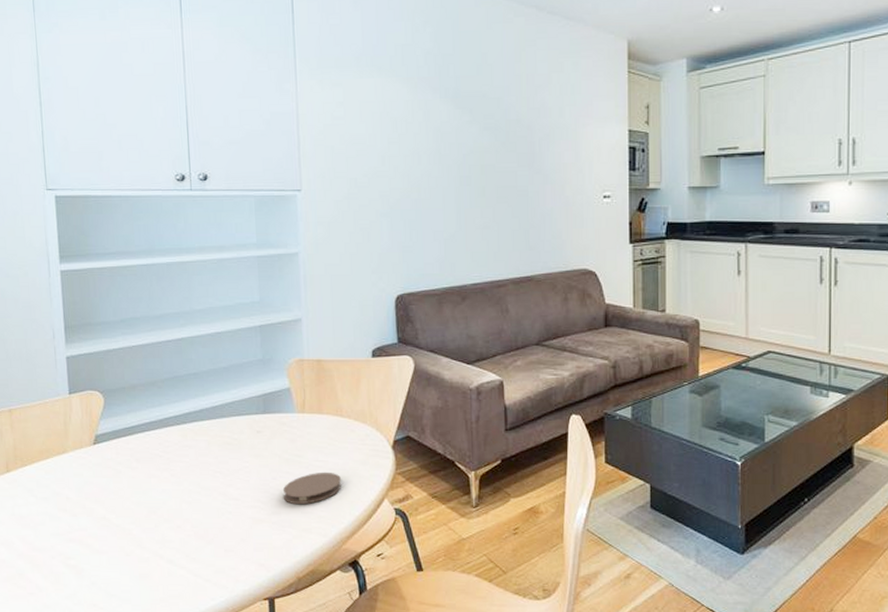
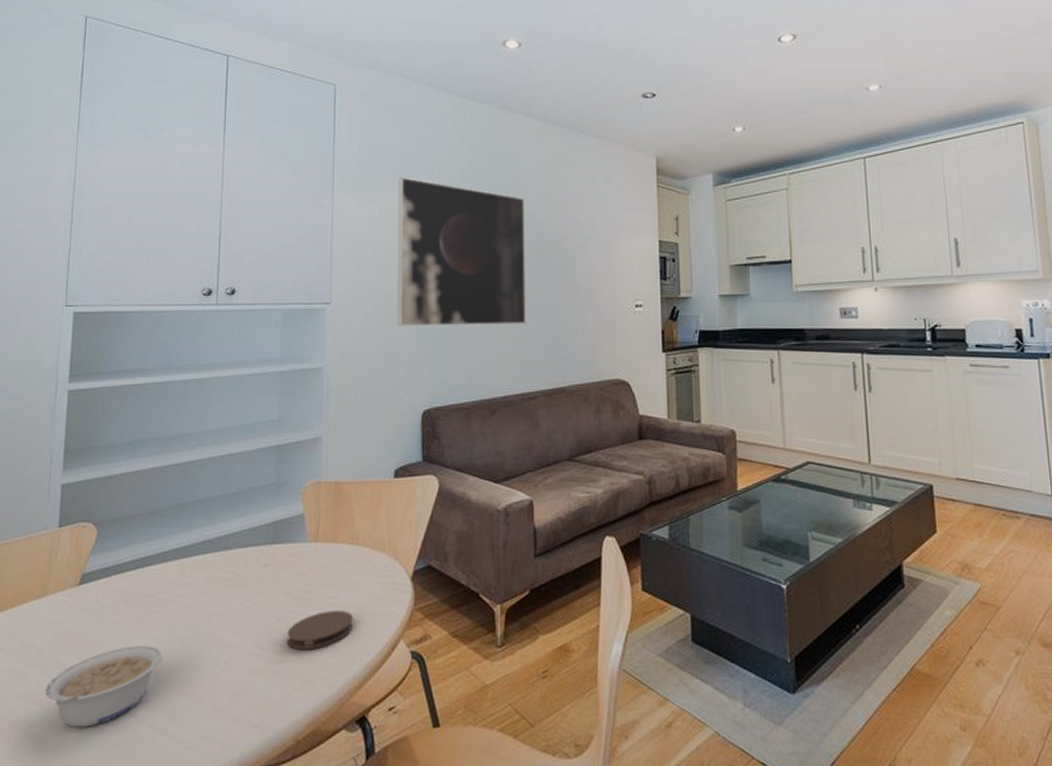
legume: none [77,496,175,561] -> present [45,645,163,727]
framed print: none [361,60,494,215] -> present [397,177,526,327]

